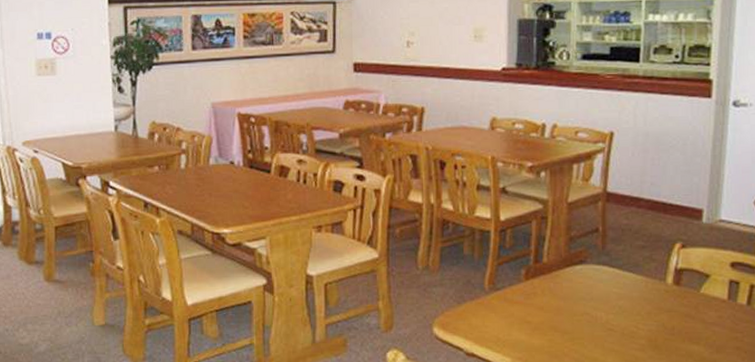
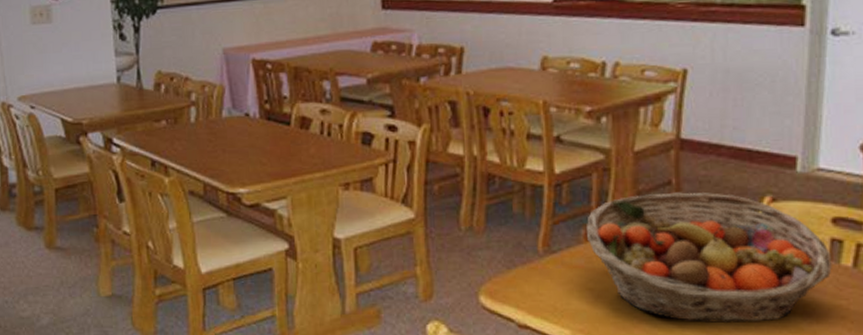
fruit basket: none [525,238,730,352] -> present [586,192,832,323]

